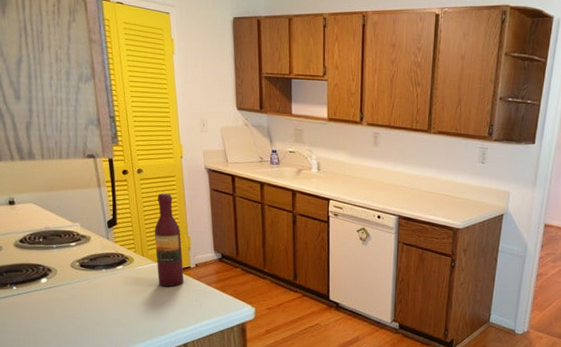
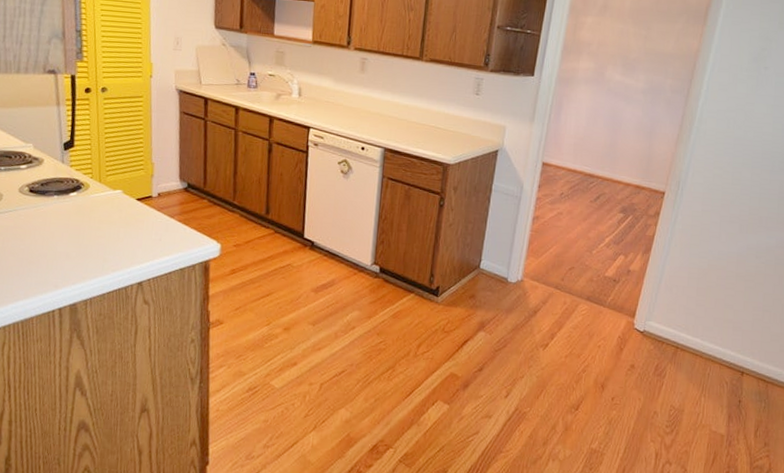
wine bottle: present [154,193,184,287] -> none [114,114,145,218]

